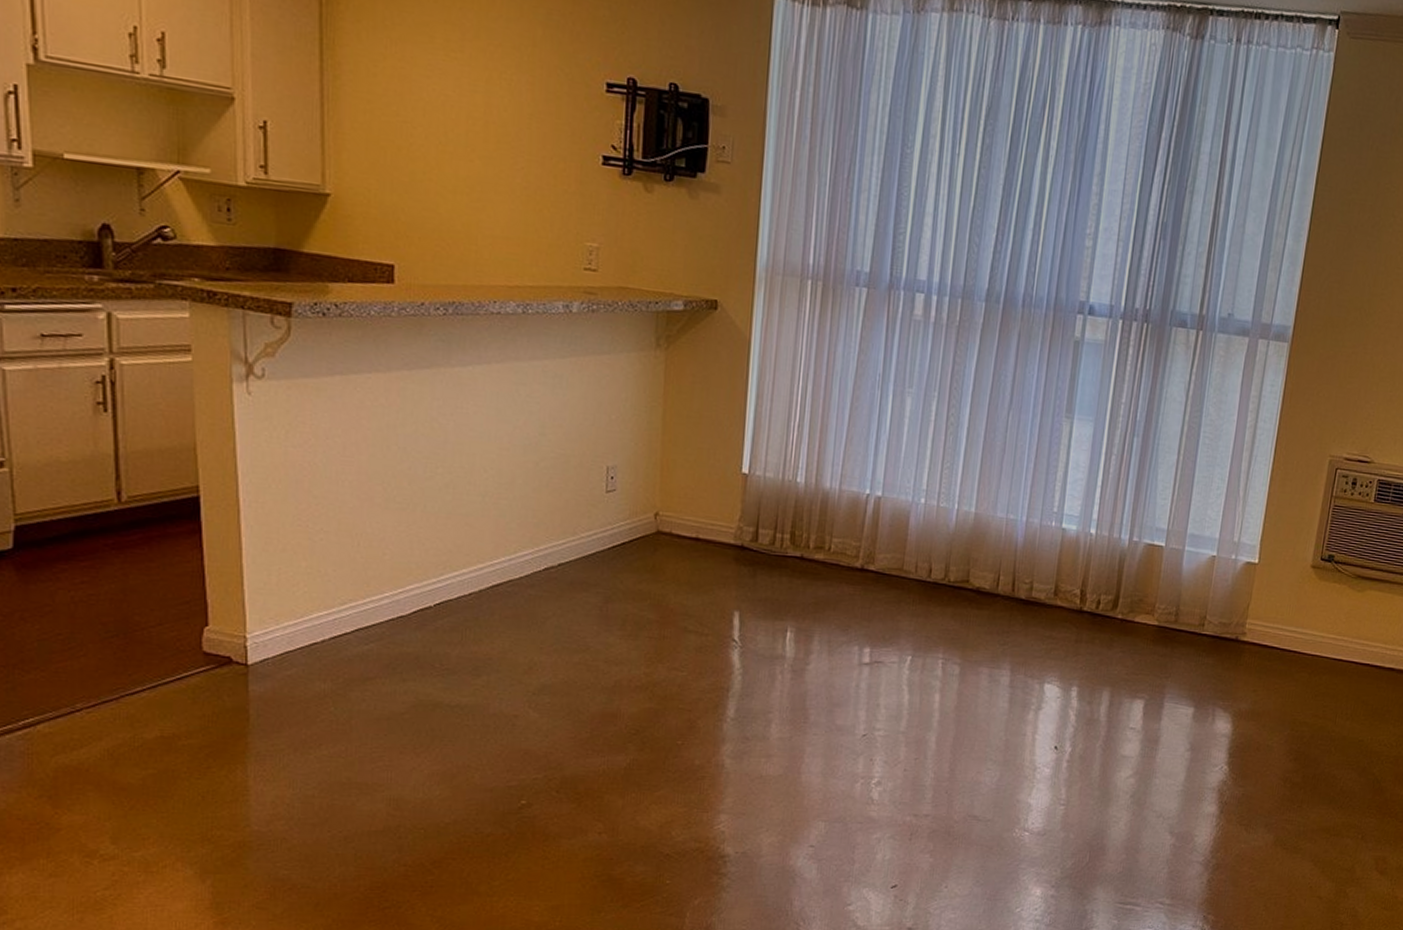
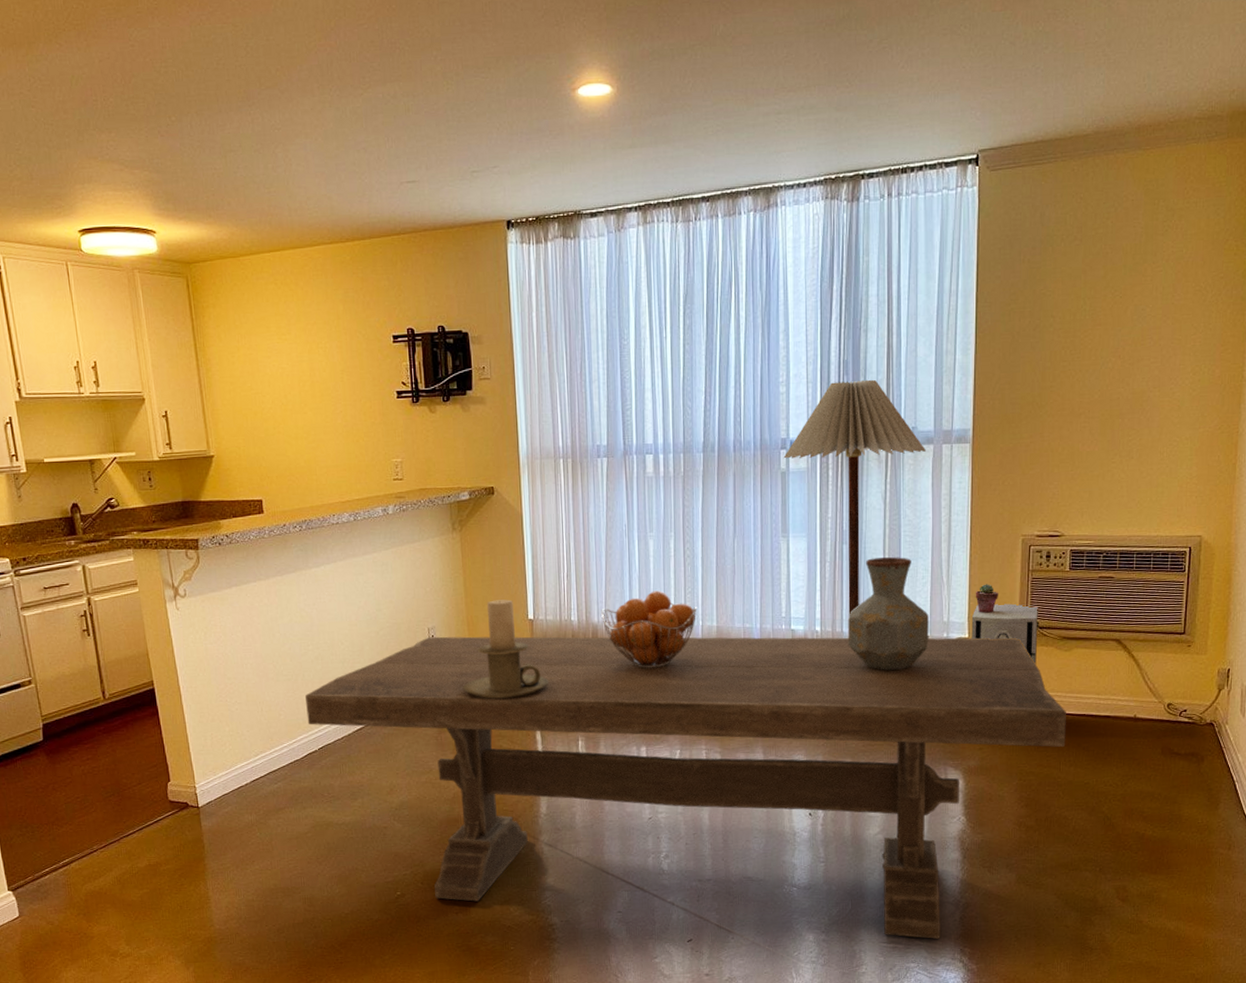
dining table: none [423,478,1350,902] -> present [305,636,1066,939]
candle holder: none [645,443,758,570] -> present [463,599,549,699]
fruit basket: none [835,459,955,554] -> present [601,590,697,669]
floor lamp: none [1079,245,1241,522] -> present [783,379,927,616]
vase: none [1124,457,1219,592] -> present [847,557,929,671]
air purifier: none [1261,527,1336,603] -> present [971,603,1038,665]
potted succulent: none [1271,505,1297,538] -> present [975,584,998,613]

